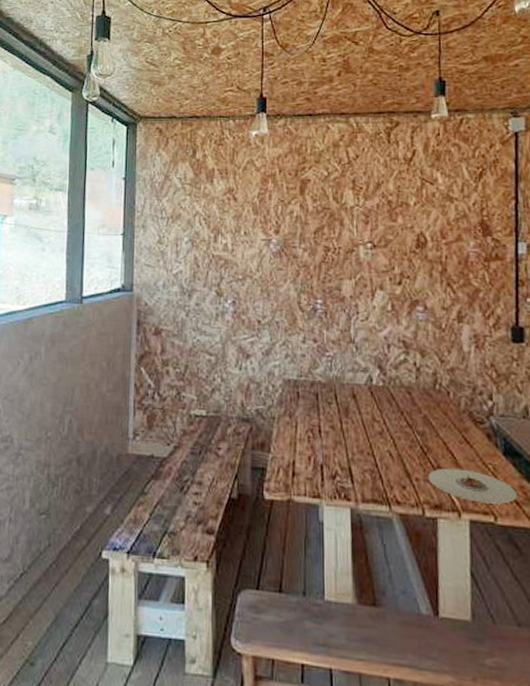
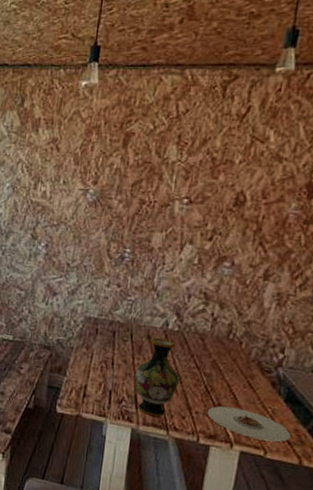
vase: none [345,395,393,490] -> present [135,337,179,417]

